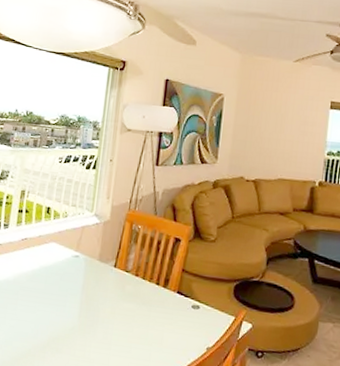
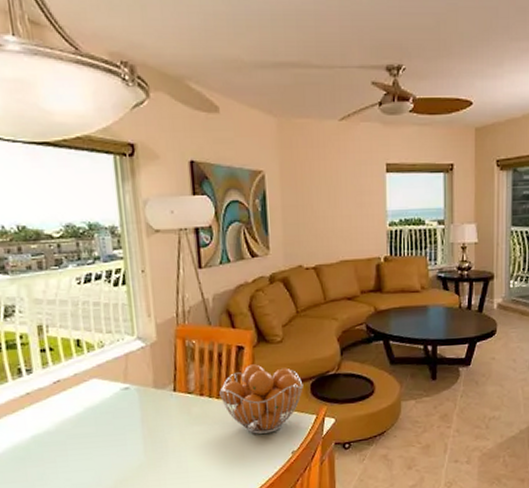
fruit basket: none [152,256,228,325] -> present [219,364,303,435]

